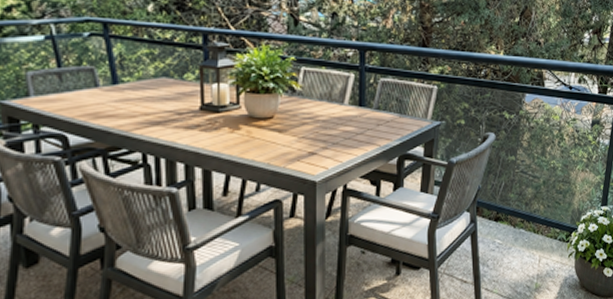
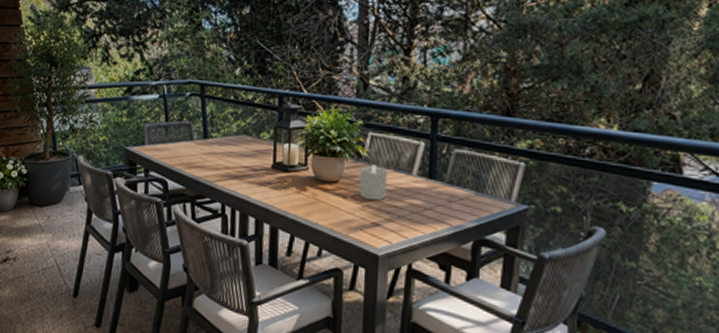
candle: none [295,98,321,132] -> present [359,165,388,201]

